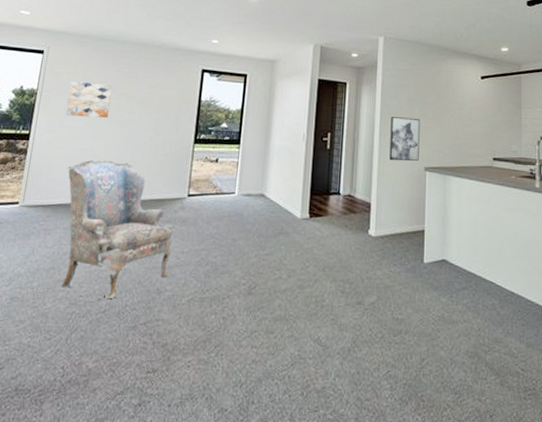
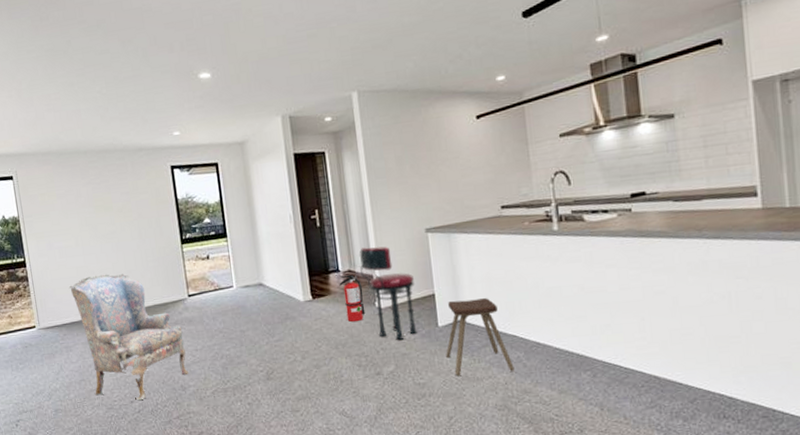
wall art: present [66,81,113,118] -> none [47,198,92,238]
fire extinguisher: none [337,199,359,247] -> present [339,274,366,323]
stool: none [359,175,408,271] -> present [359,246,417,340]
wall art: present [389,117,420,161] -> none [380,177,418,228]
music stool: none [427,240,489,318] -> present [446,298,515,376]

